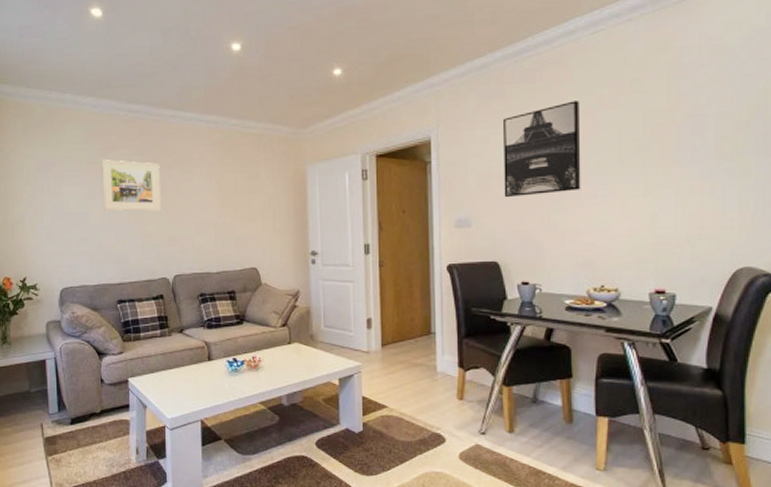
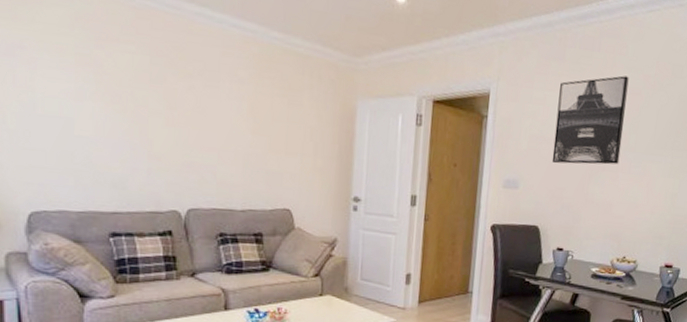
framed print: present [101,160,162,212] -> none [95,53,177,129]

